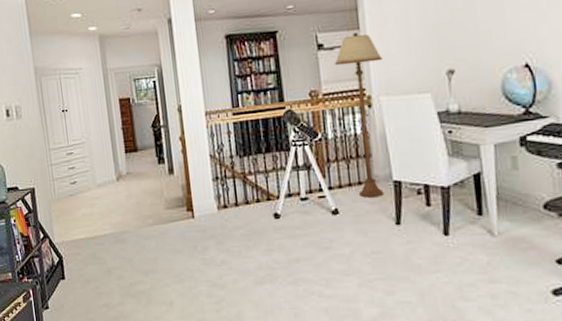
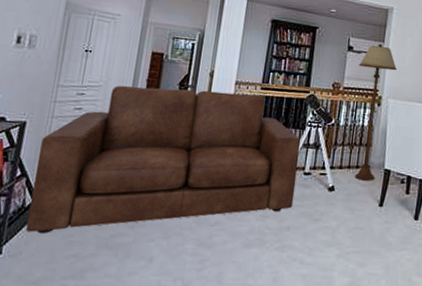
sofa: none [51,121,297,288] -> present [25,85,301,234]

